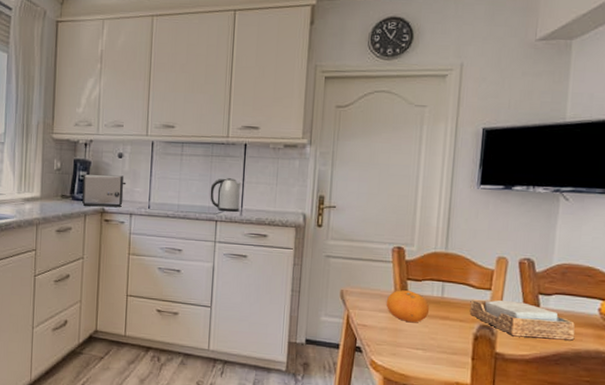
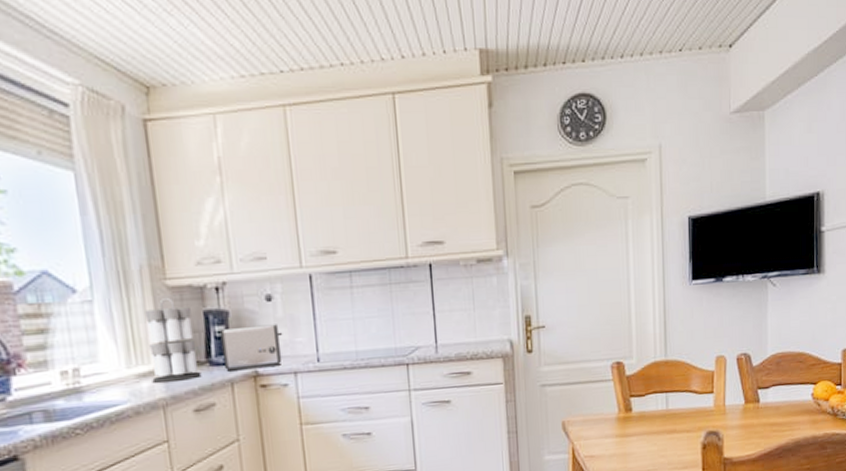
spice rack: none [32,146,66,209] -> present [145,297,202,384]
kettle: present [210,178,241,213] -> none [394,309,434,352]
fruit: present [386,290,430,323] -> none [611,408,656,444]
napkin holder: present [469,299,575,341] -> none [695,400,794,438]

